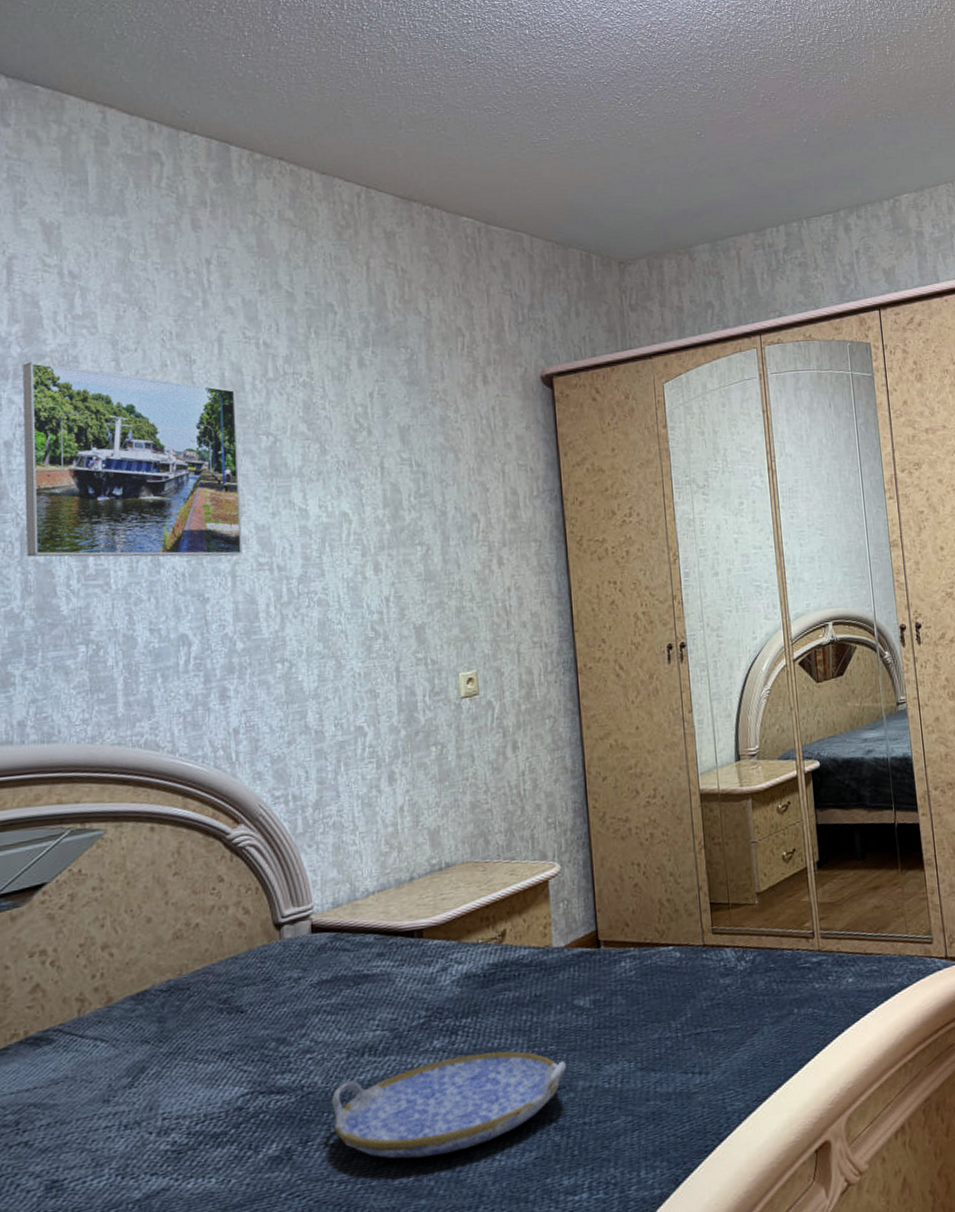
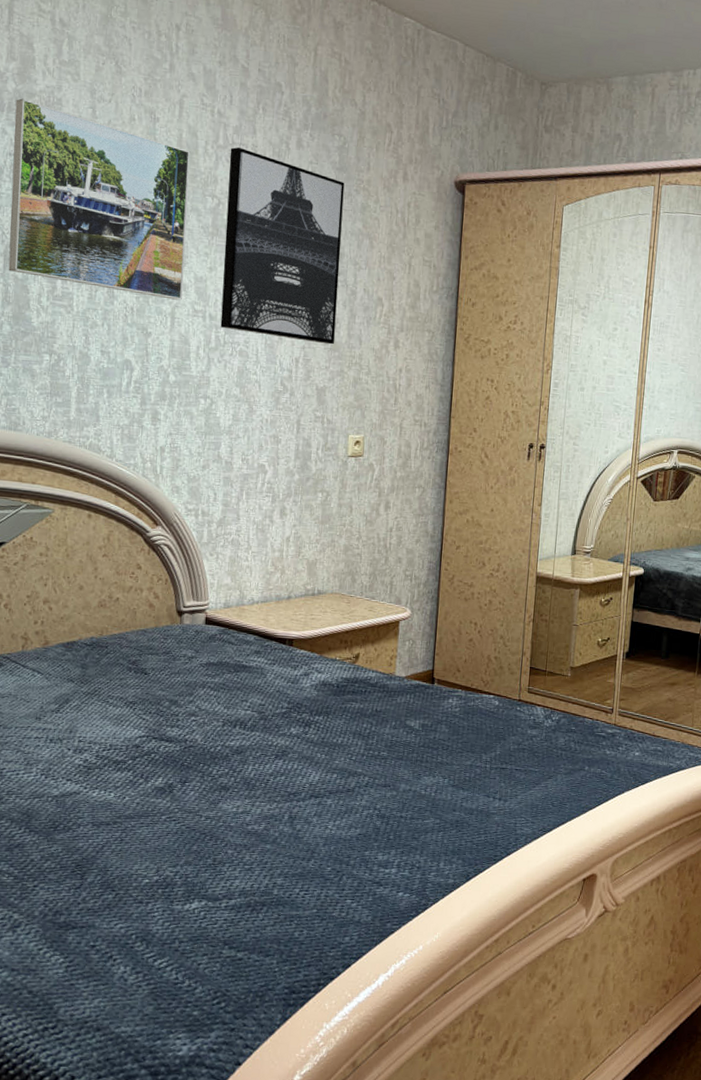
wall art: none [282,377,429,579] -> present [220,147,345,345]
serving tray: present [332,1051,566,1159] -> none [206,744,393,815]

